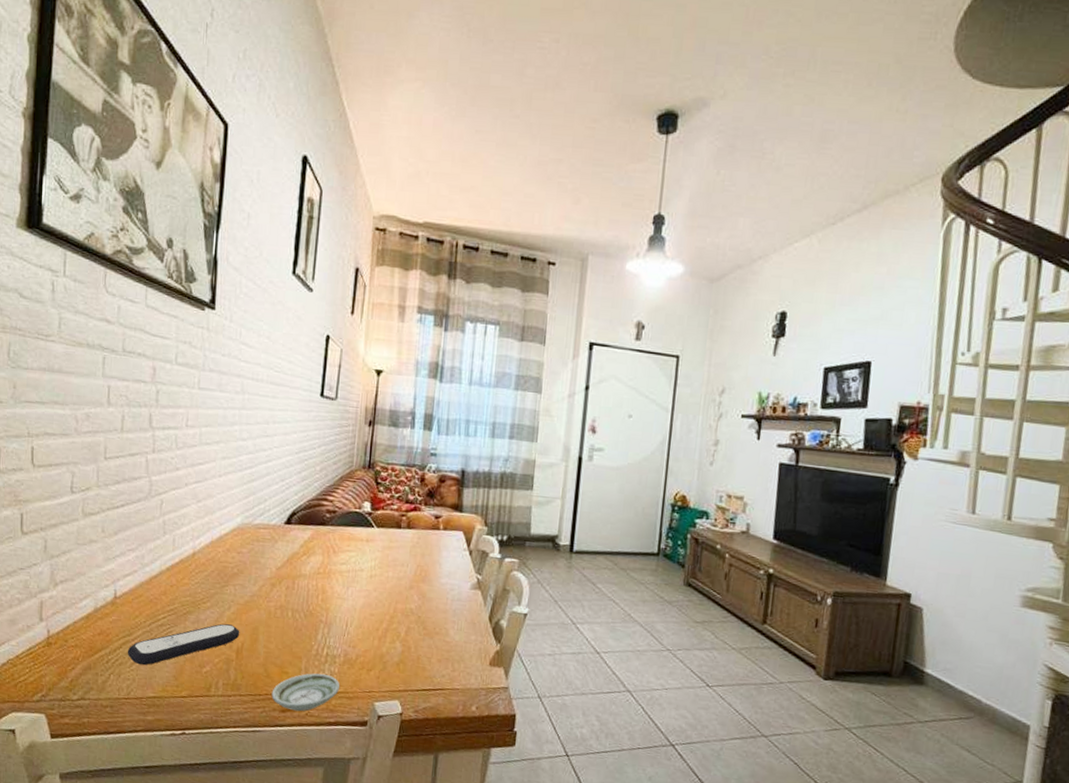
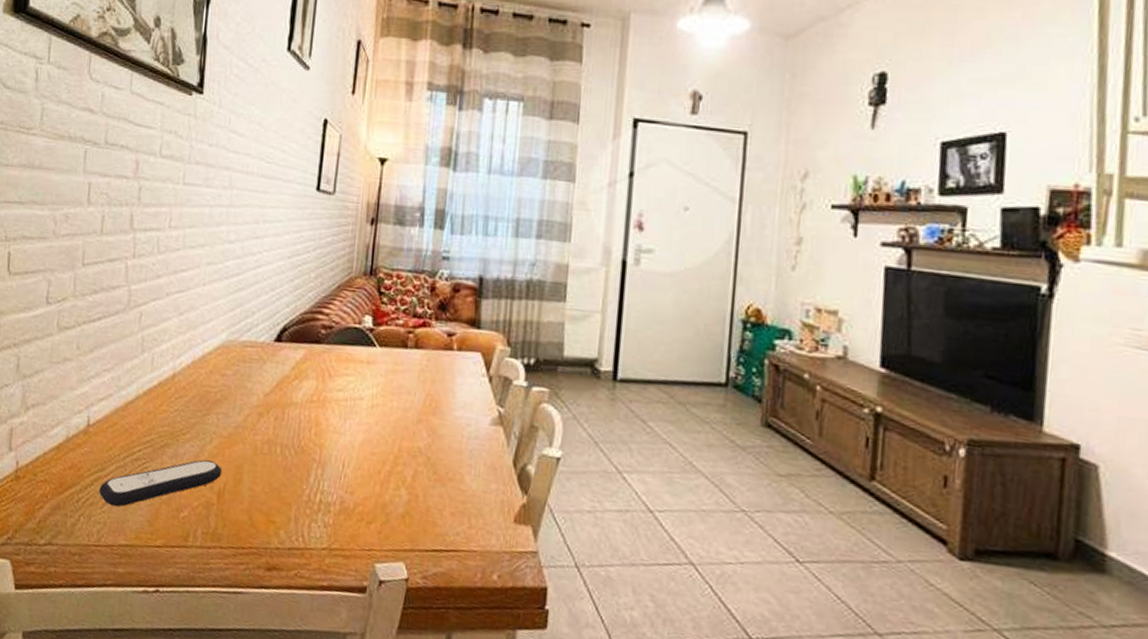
saucer: present [271,673,340,712] -> none [256,523,334,571]

